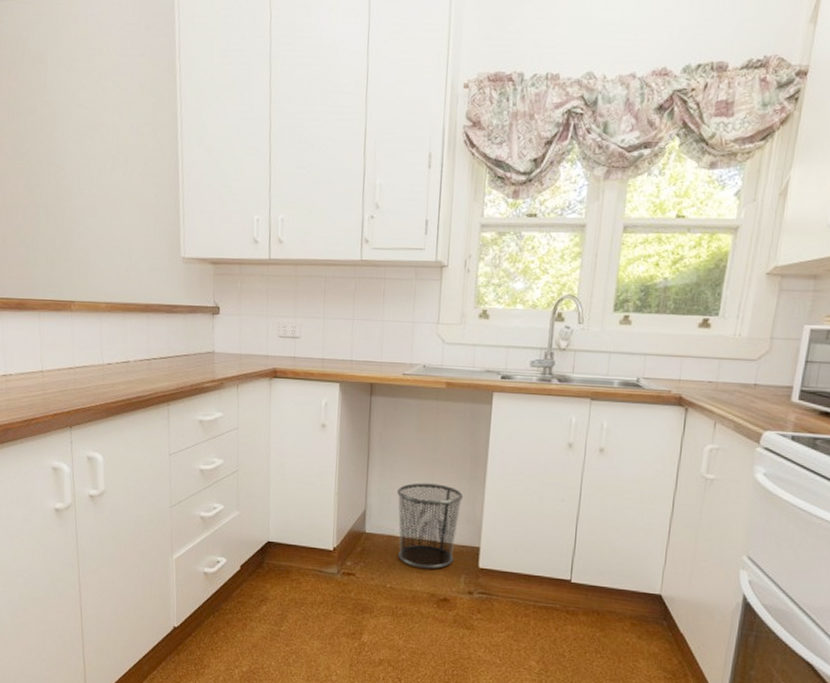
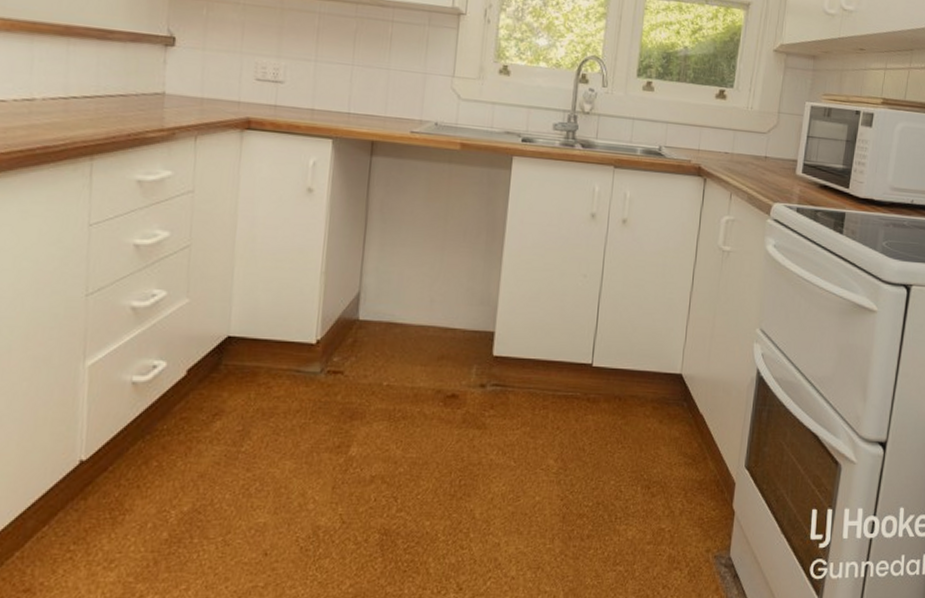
waste bin: present [397,483,463,569] -> none [399,258,477,361]

